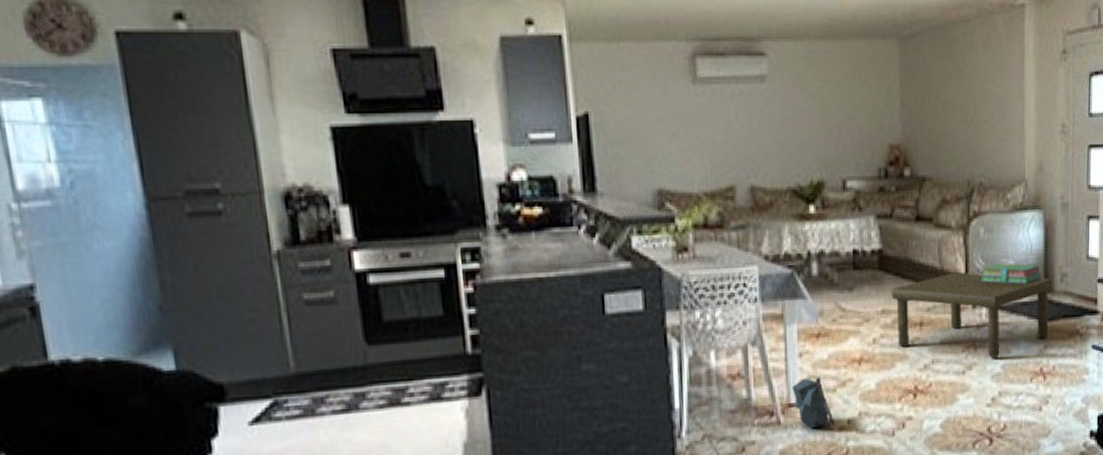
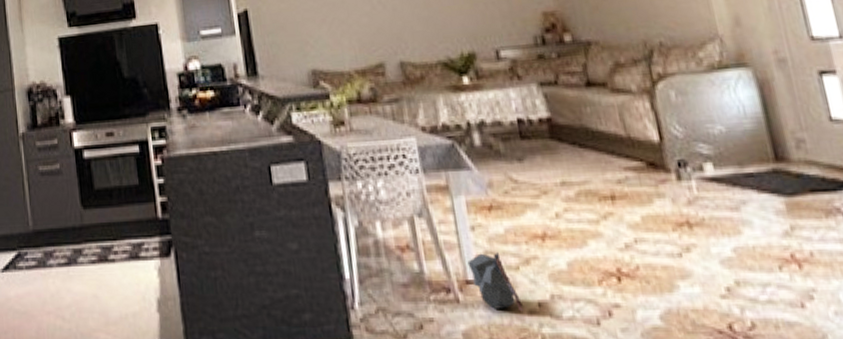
coffee table: present [891,272,1053,359] -> none [569,140,793,240]
stack of books: present [981,263,1041,284] -> none [681,129,767,152]

